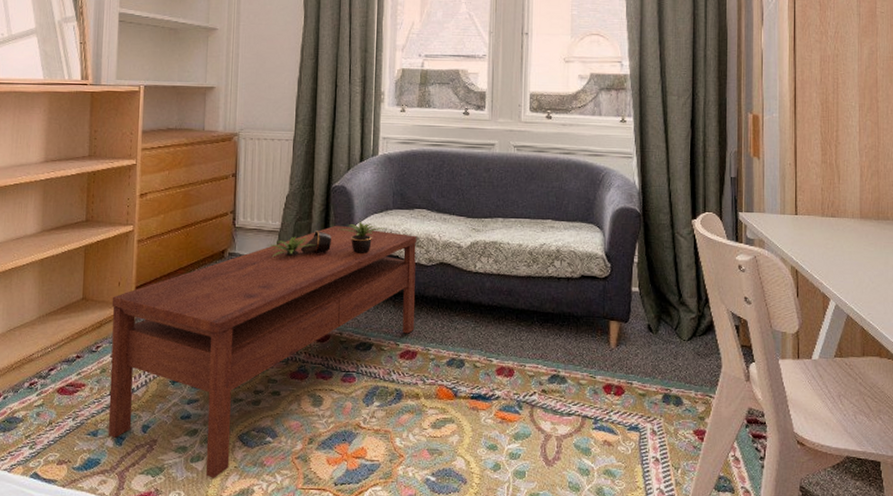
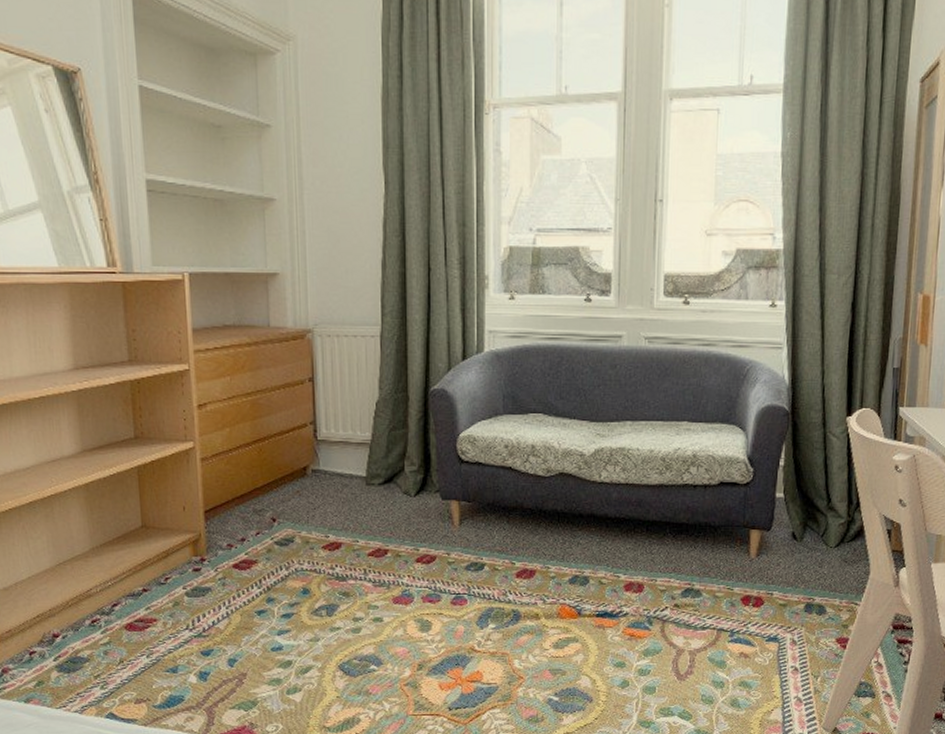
coffee table: present [108,225,416,478] -> none [177,434,533,709]
potted plant: present [267,221,386,258] -> none [356,429,496,473]

